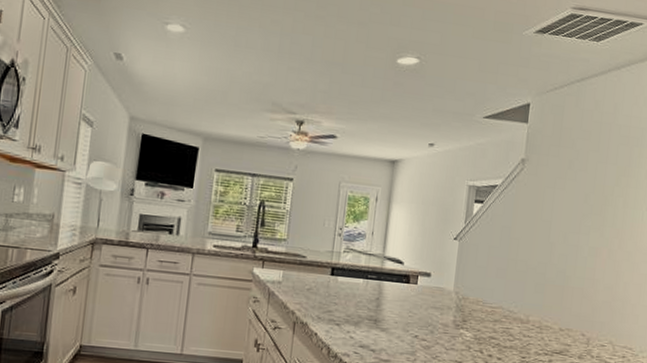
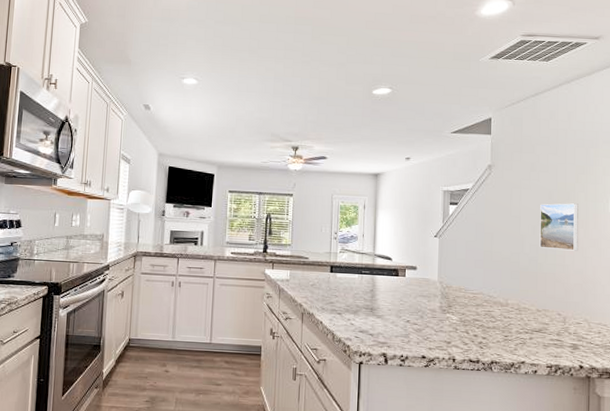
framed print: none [569,208,616,264] -> present [539,203,579,251]

